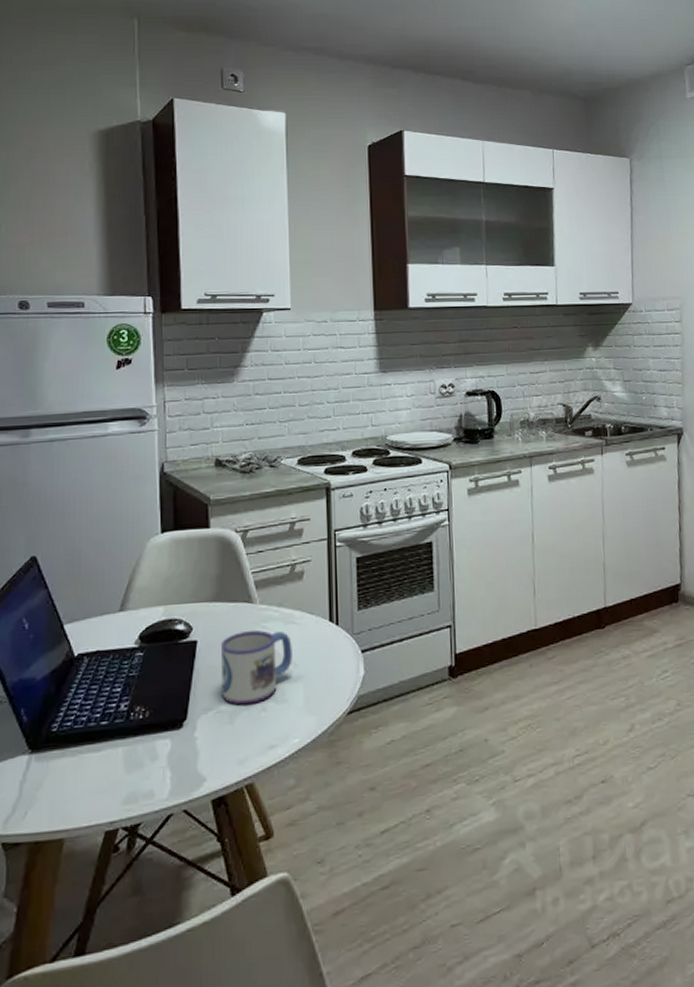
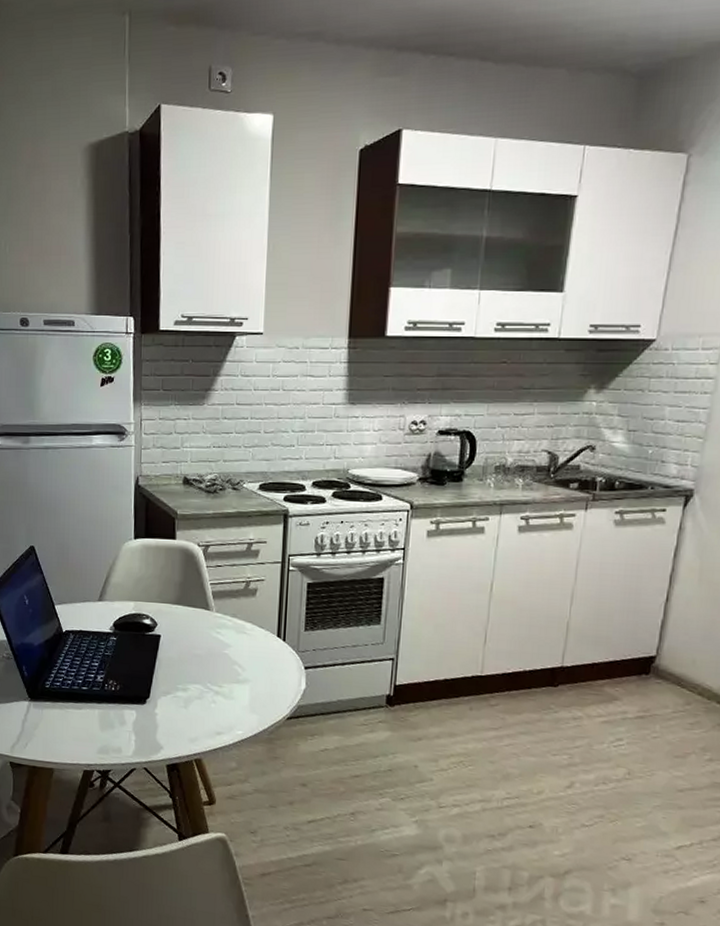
mug: present [221,630,292,705] -> none [179,633,242,696]

